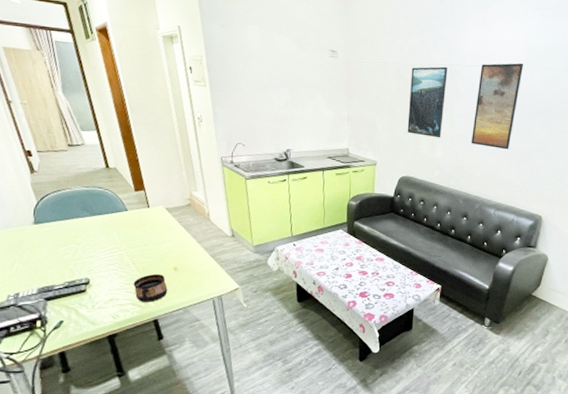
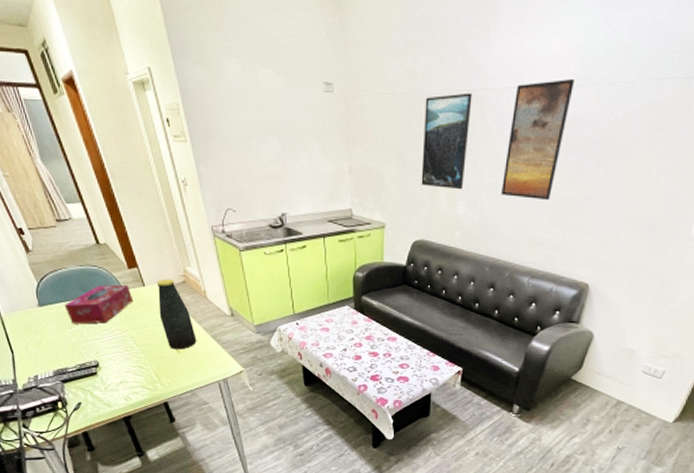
tissue box: none [62,205,136,242] -> present [64,284,134,324]
cup: present [133,274,168,302] -> none [140,357,174,385]
bottle: none [160,201,196,268] -> present [156,278,197,350]

